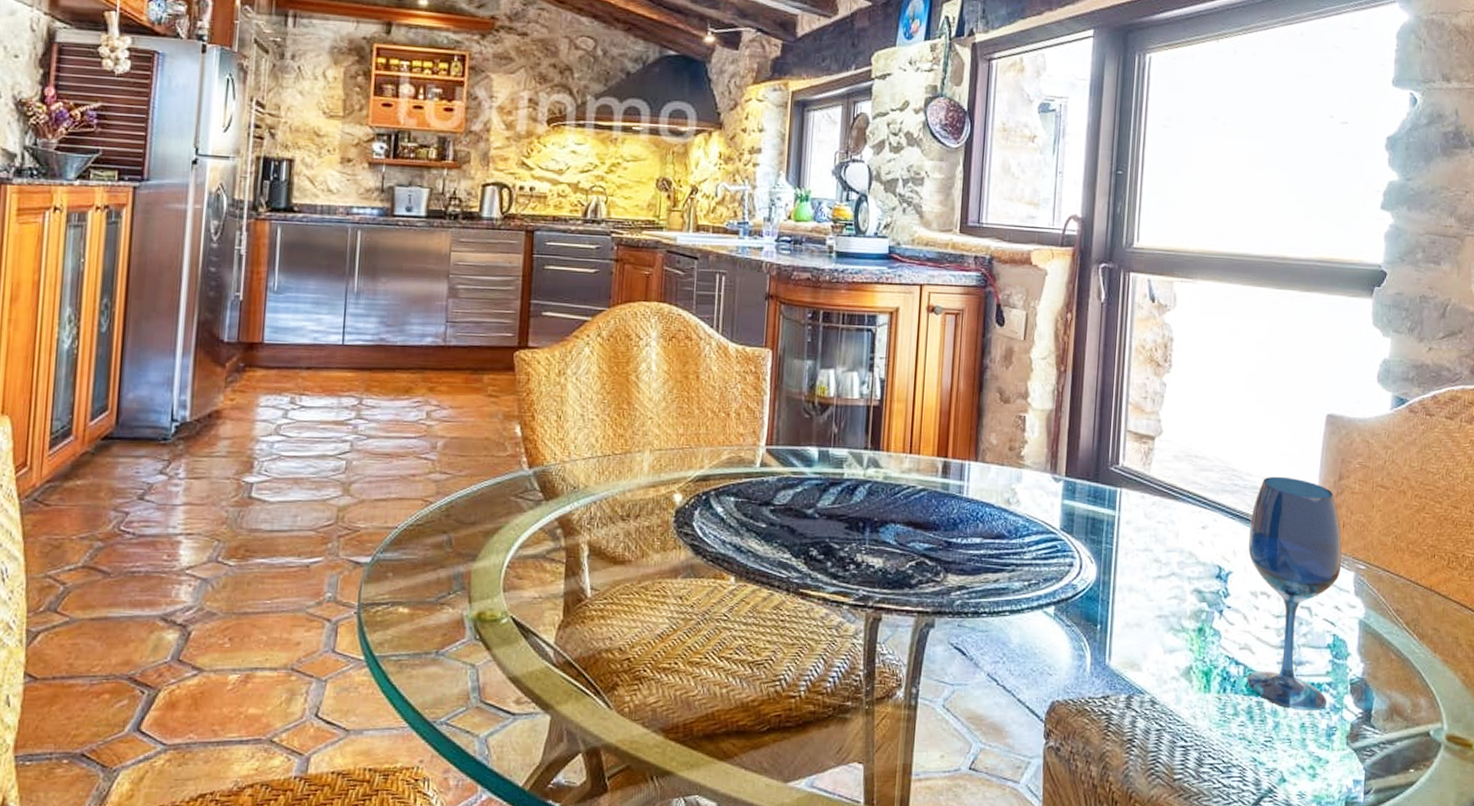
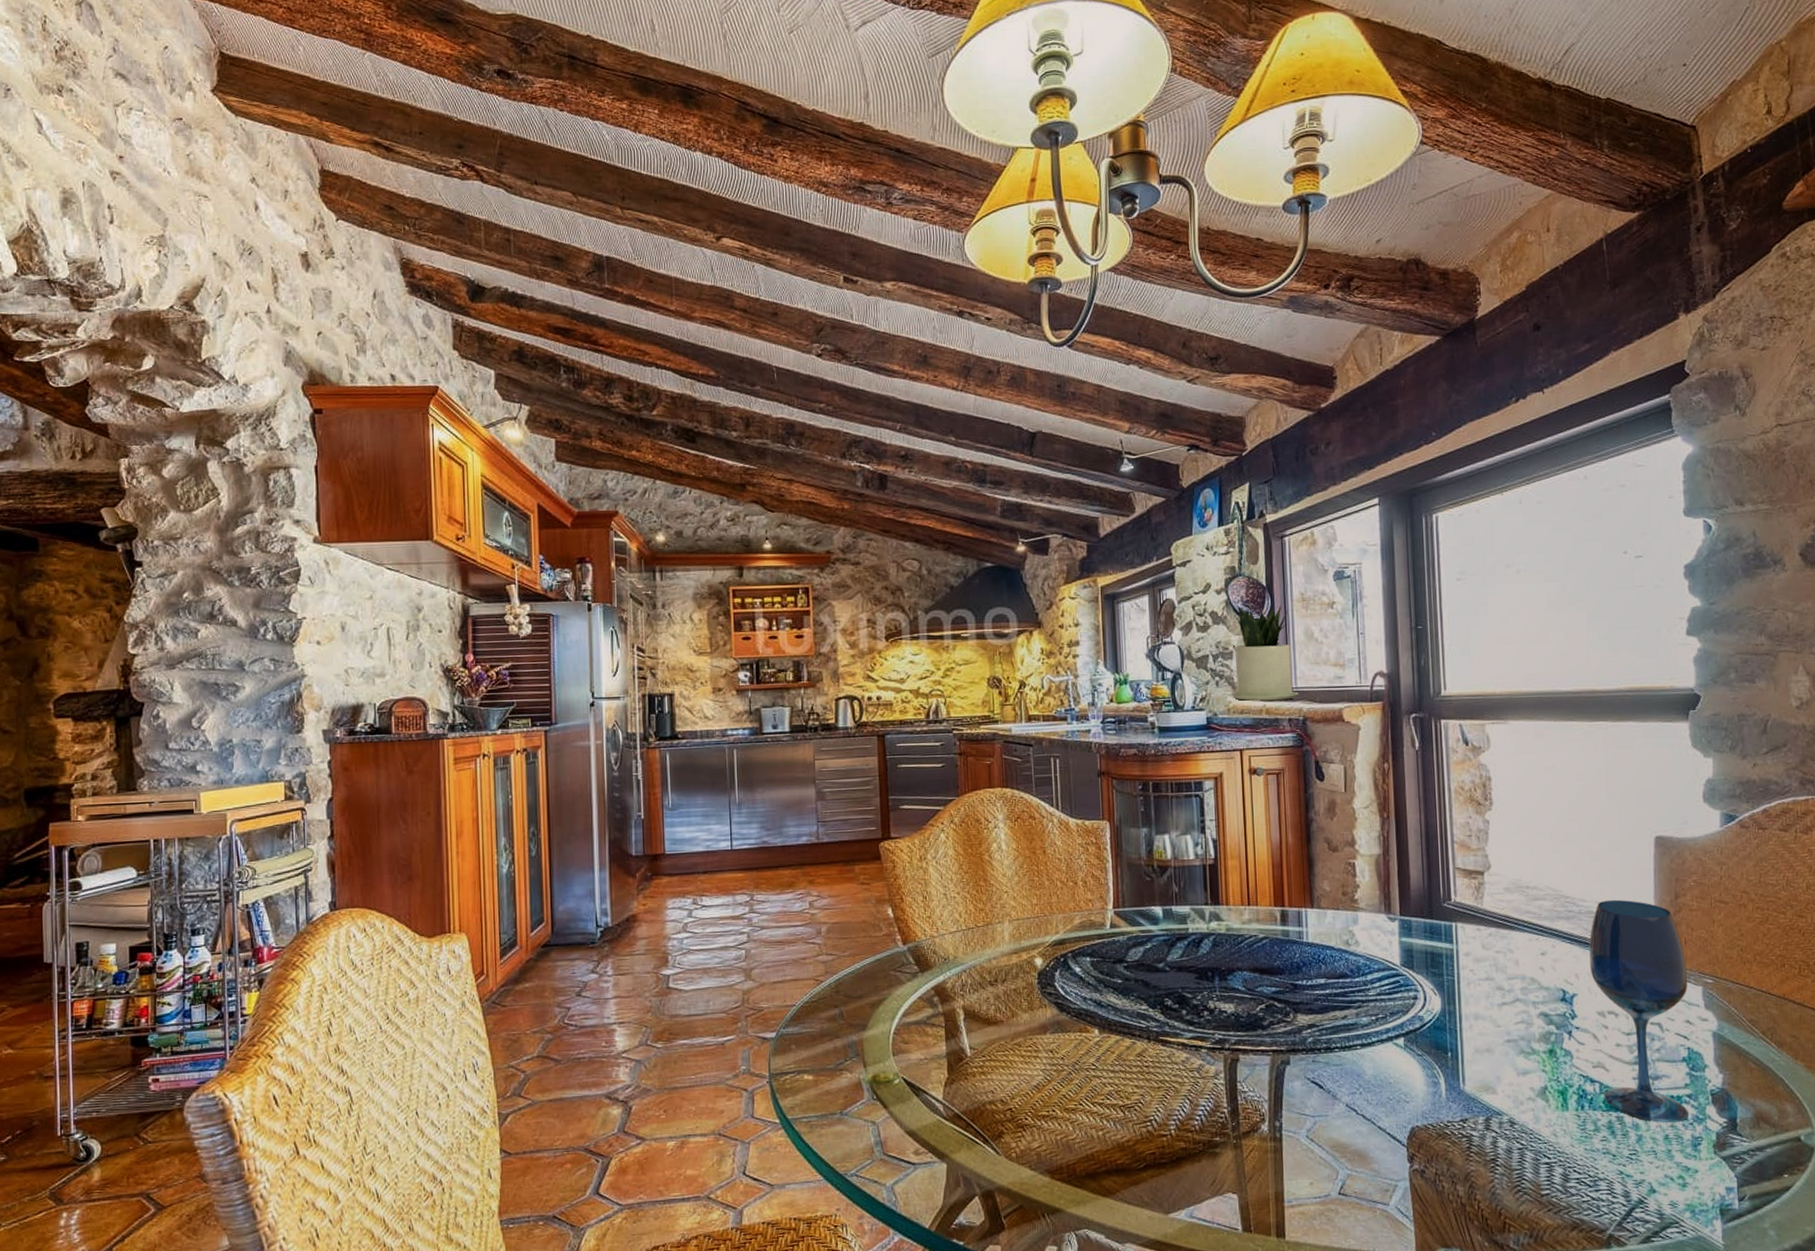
planter: none [918,130,988,236] -> present [1231,604,1299,702]

